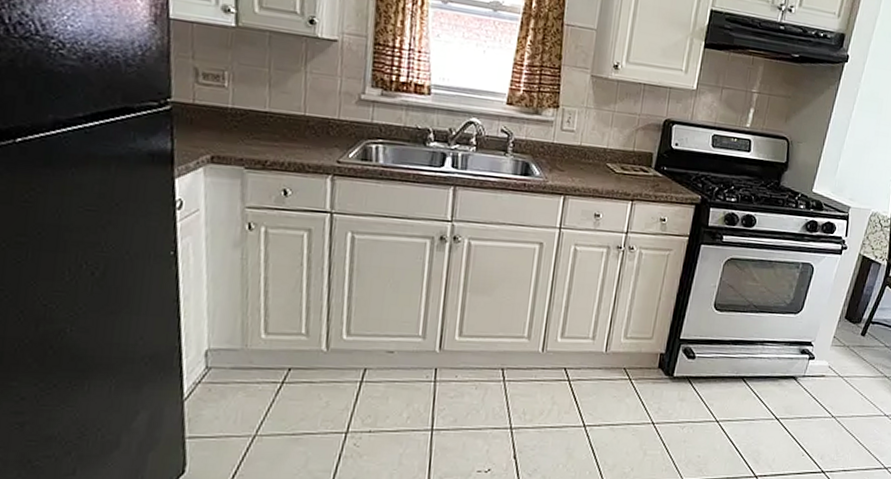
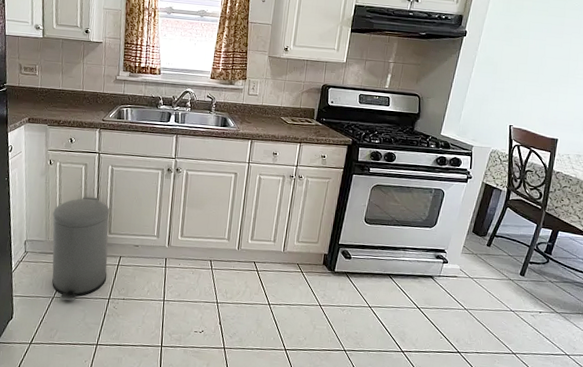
pedal bin: none [252,278,349,439] -> present [52,196,110,301]

